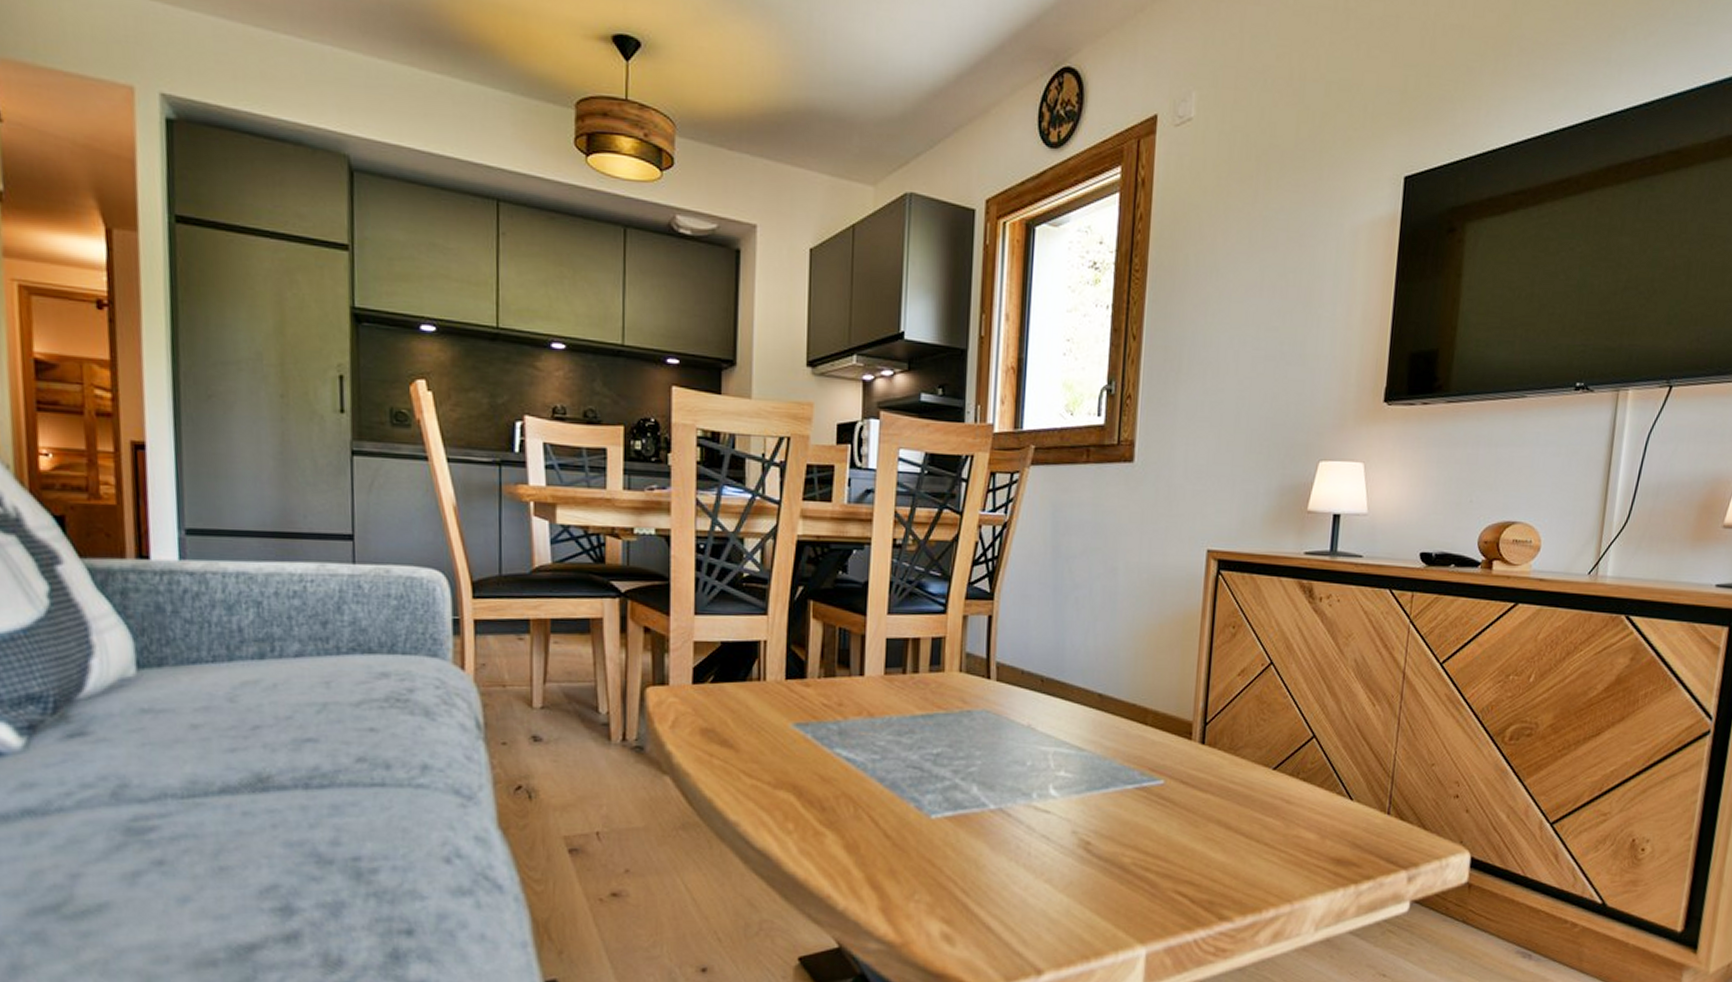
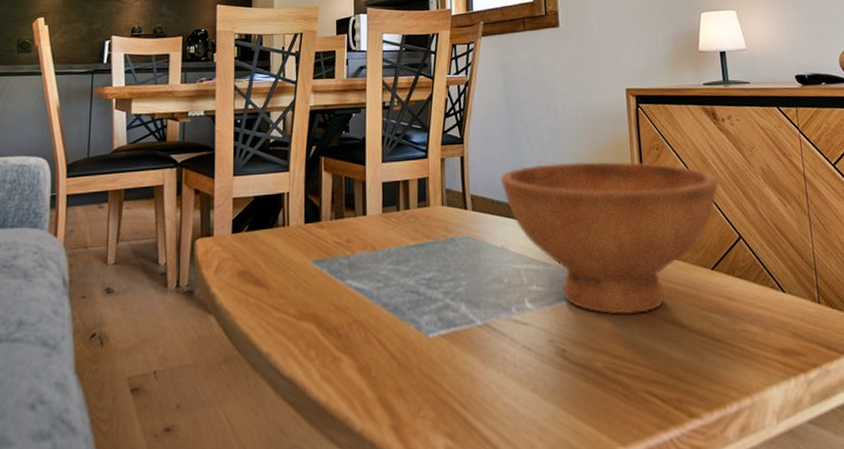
bowl: none [1035,633,1301,810] -> present [500,161,719,315]

